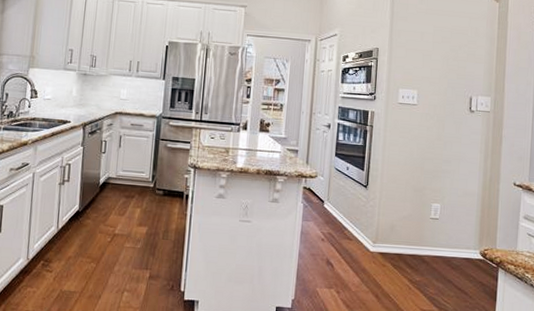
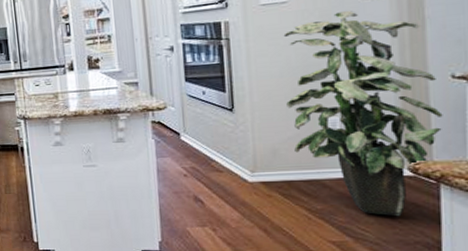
indoor plant: none [406,120,506,293] -> present [283,10,443,217]

